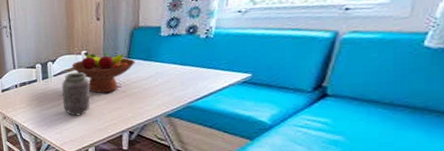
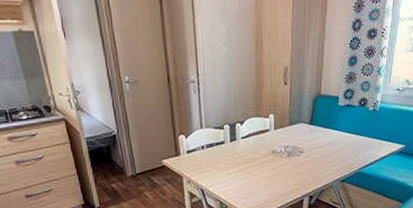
vase: present [62,72,90,116] -> none [249,135,276,181]
fruit bowl: present [71,51,135,93] -> none [259,115,317,158]

